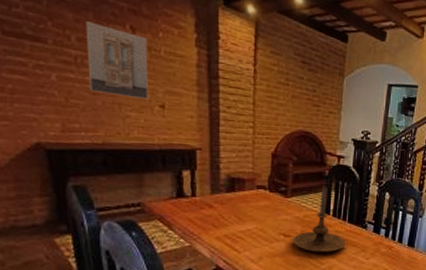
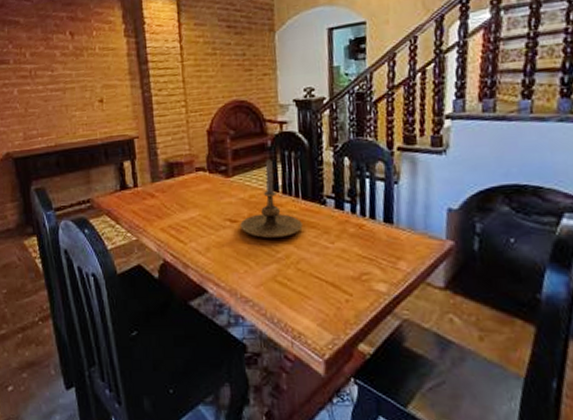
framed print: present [85,21,149,99] -> none [36,36,89,99]

